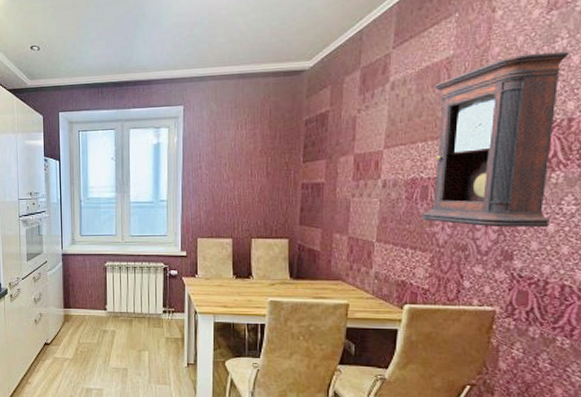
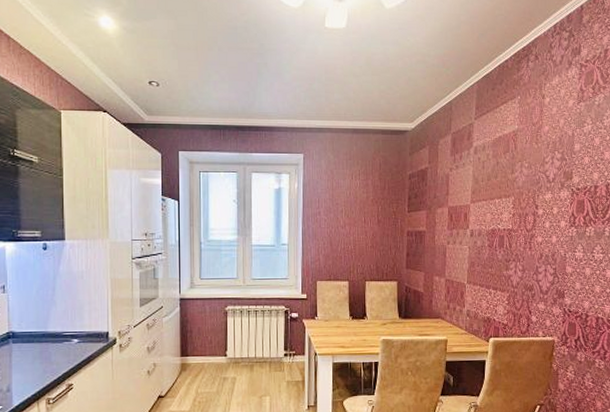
pendulum clock: present [422,51,569,228] -> none [500,133,593,272]

